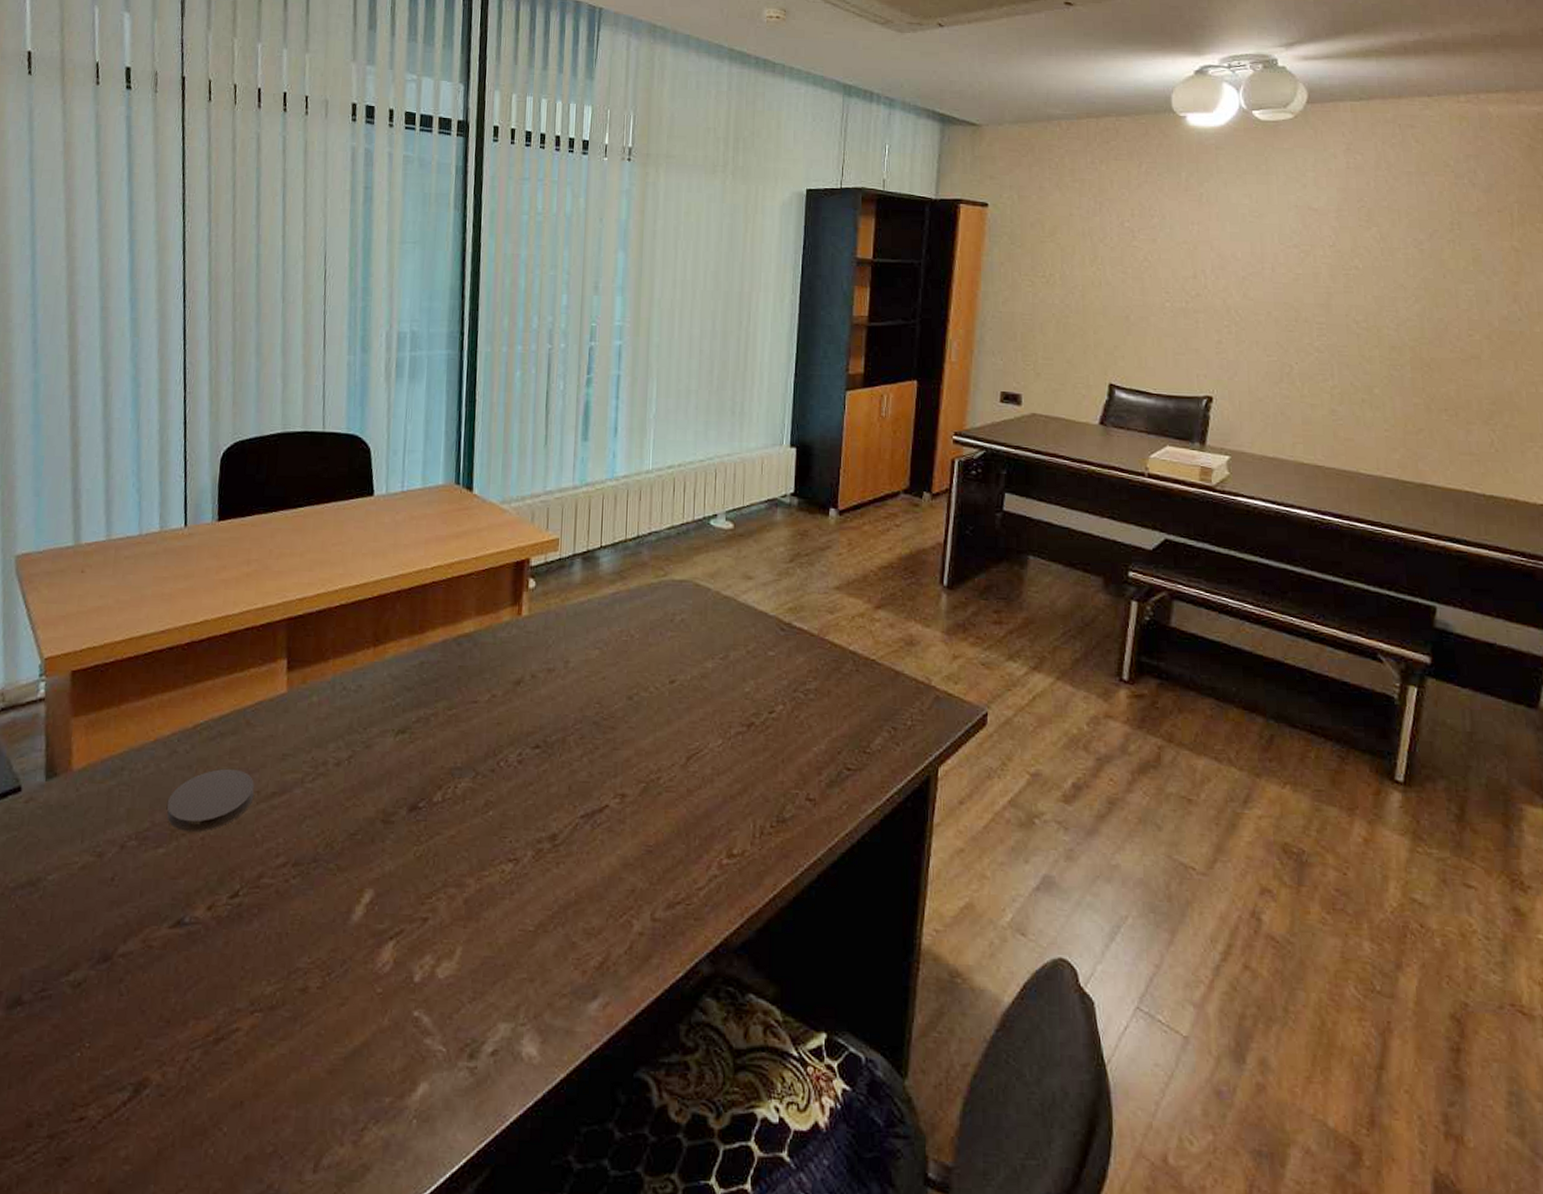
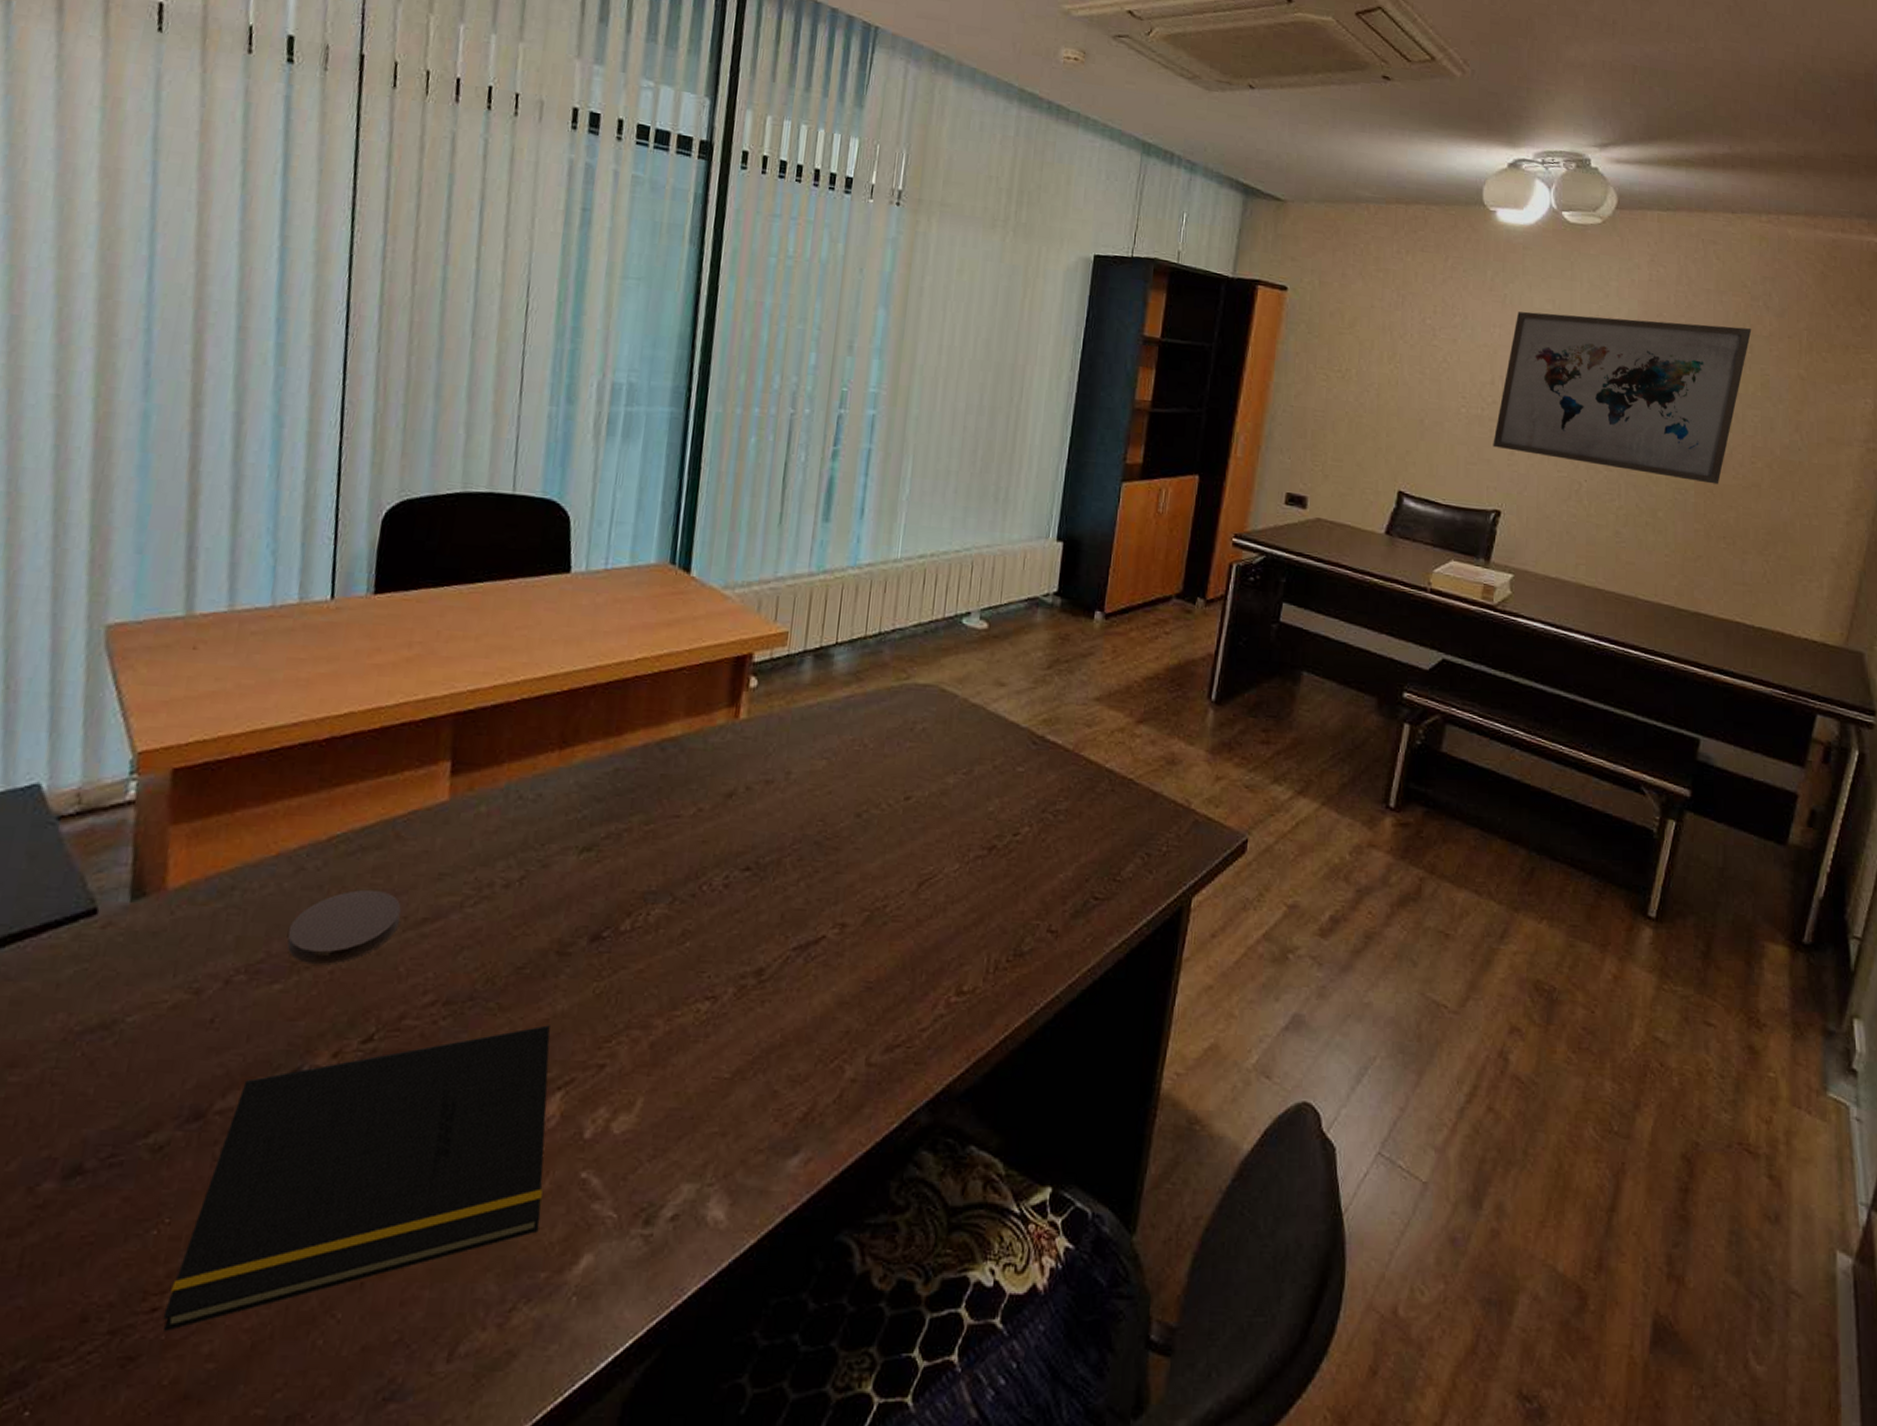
notepad: none [88,883,383,1137] -> present [162,1025,550,1331]
wall art: none [1199,205,1459,359] -> present [1493,311,1752,485]

